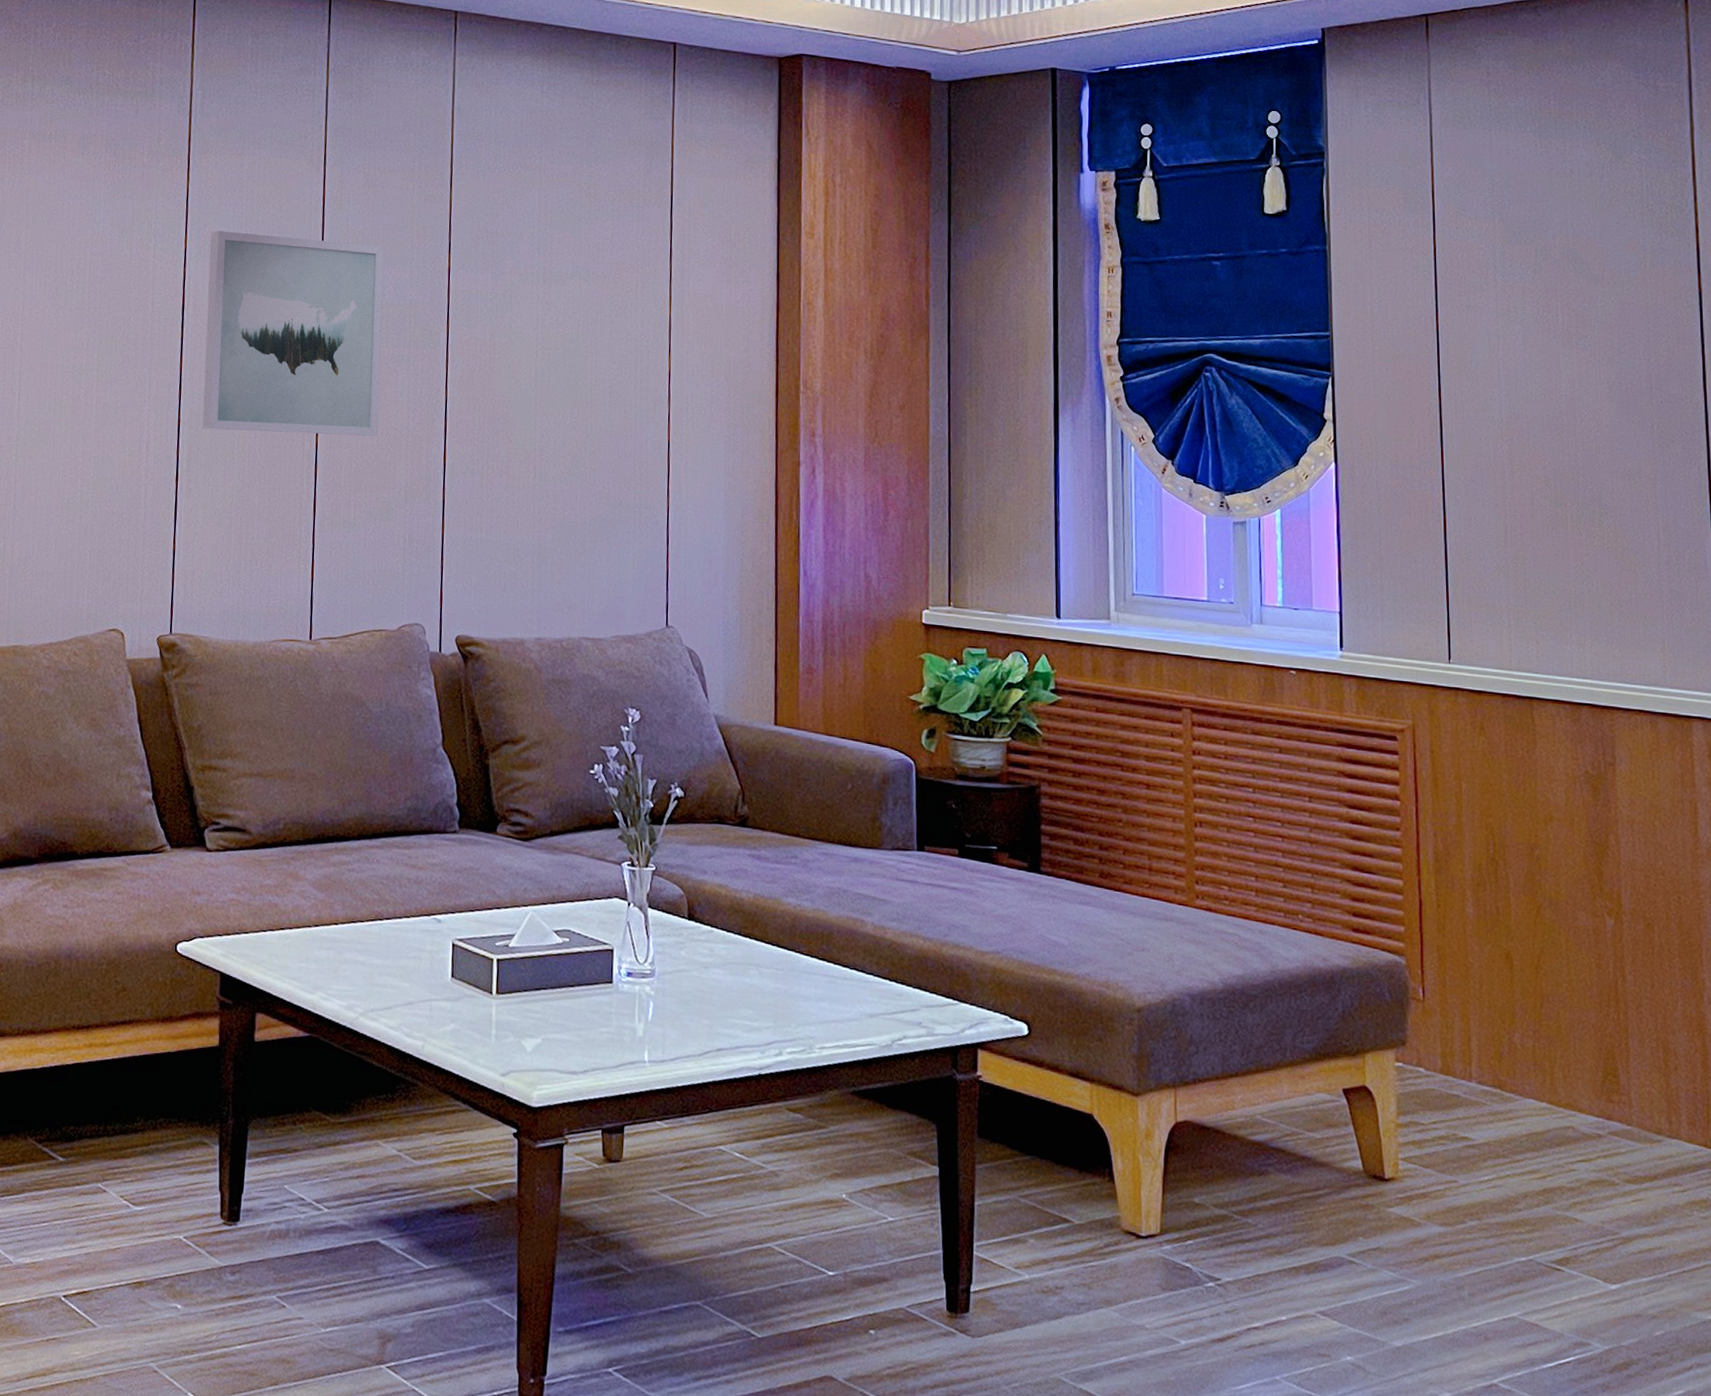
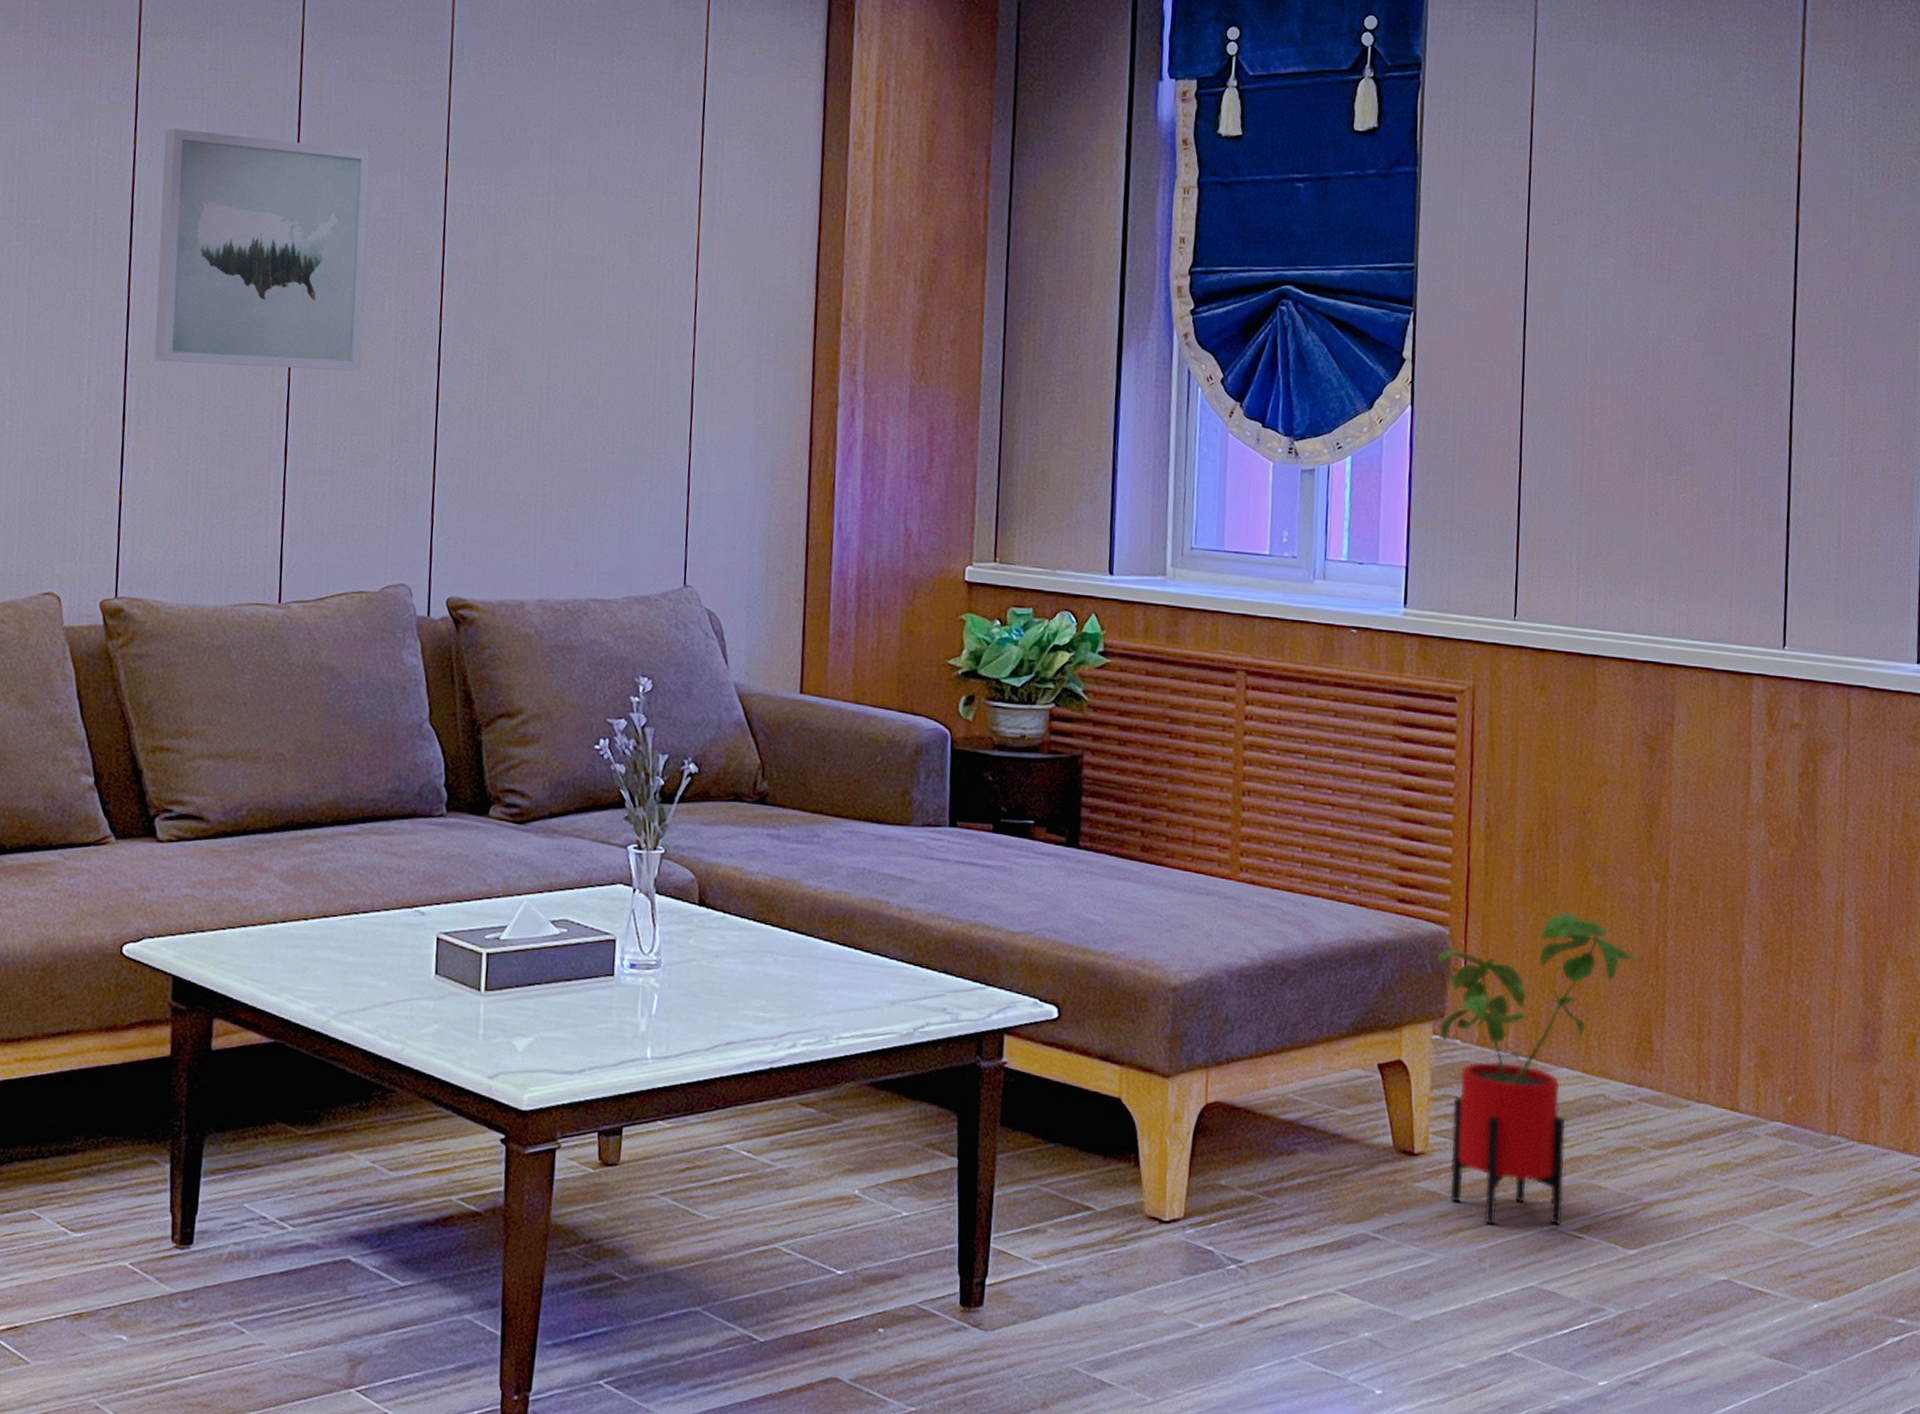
house plant: none [1395,944,1599,1257] -> present [1437,911,1640,1226]

